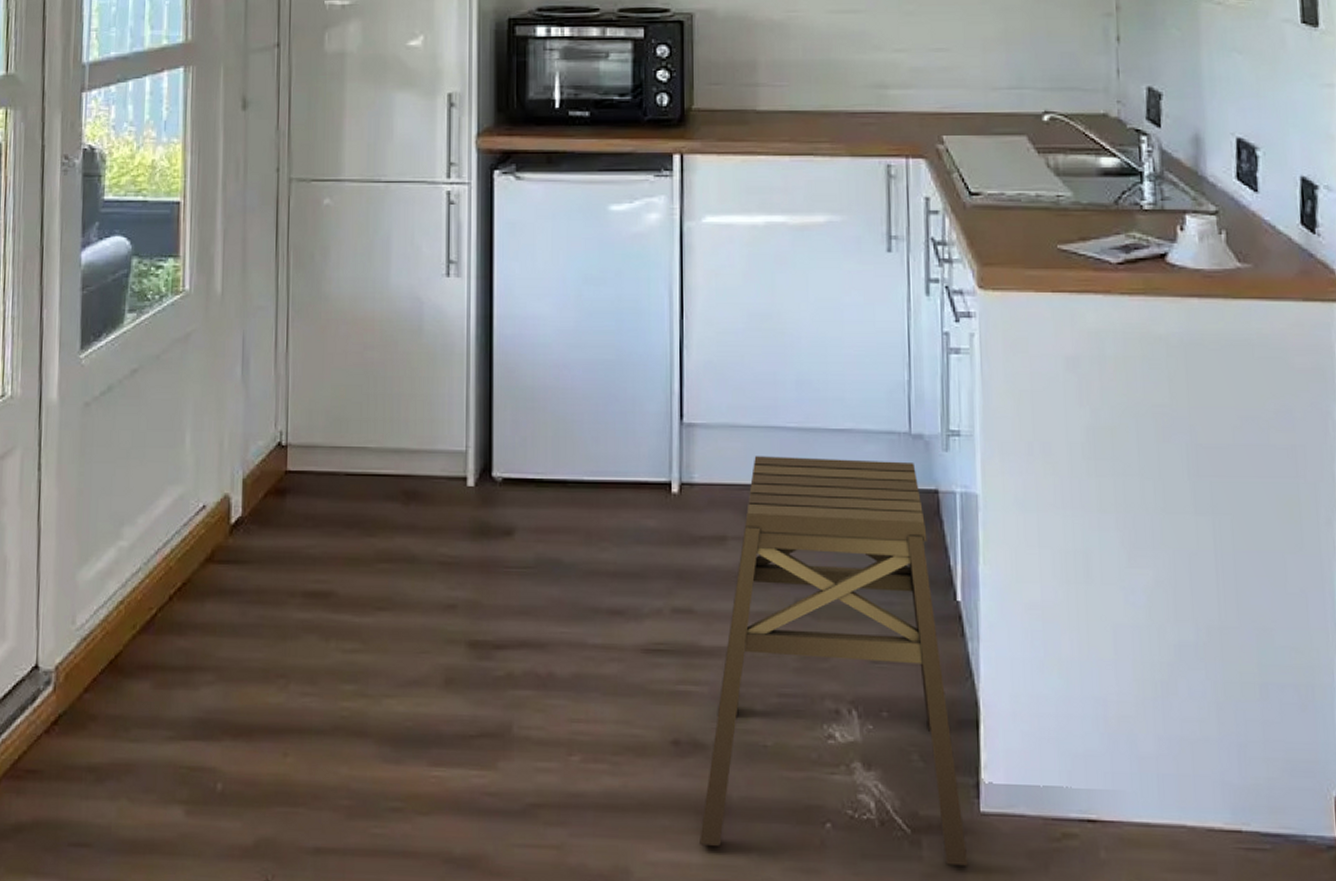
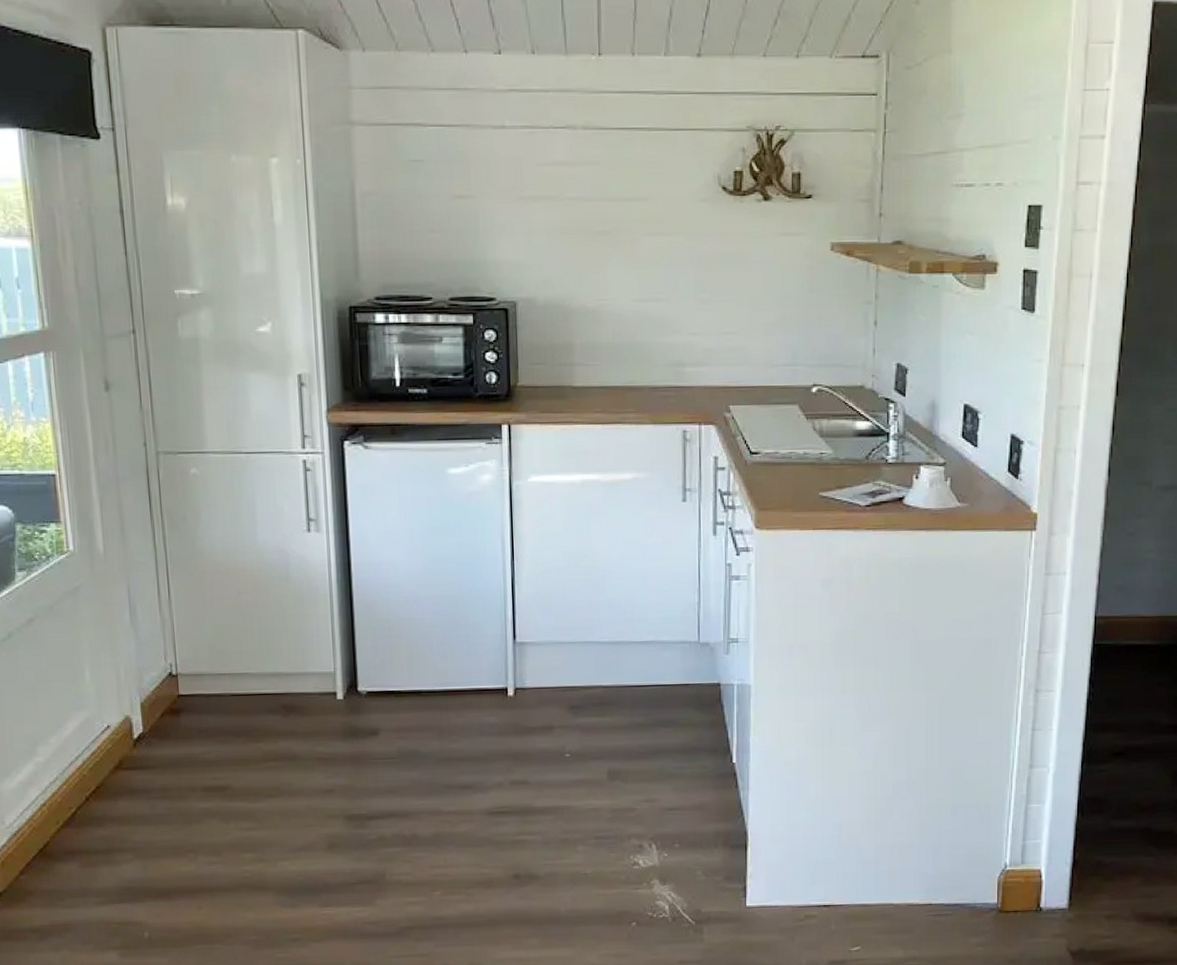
stool: present [700,456,969,866] -> none [536,663,737,945]

